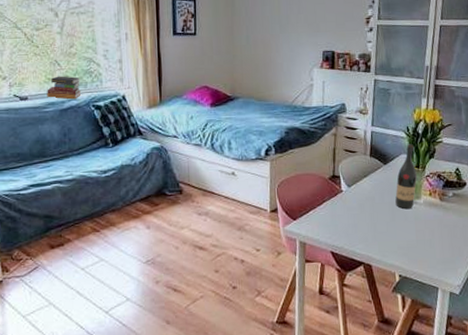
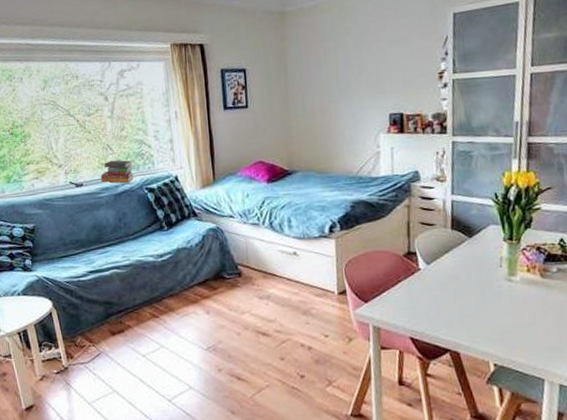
wine bottle: present [395,144,418,210] -> none [484,213,511,289]

